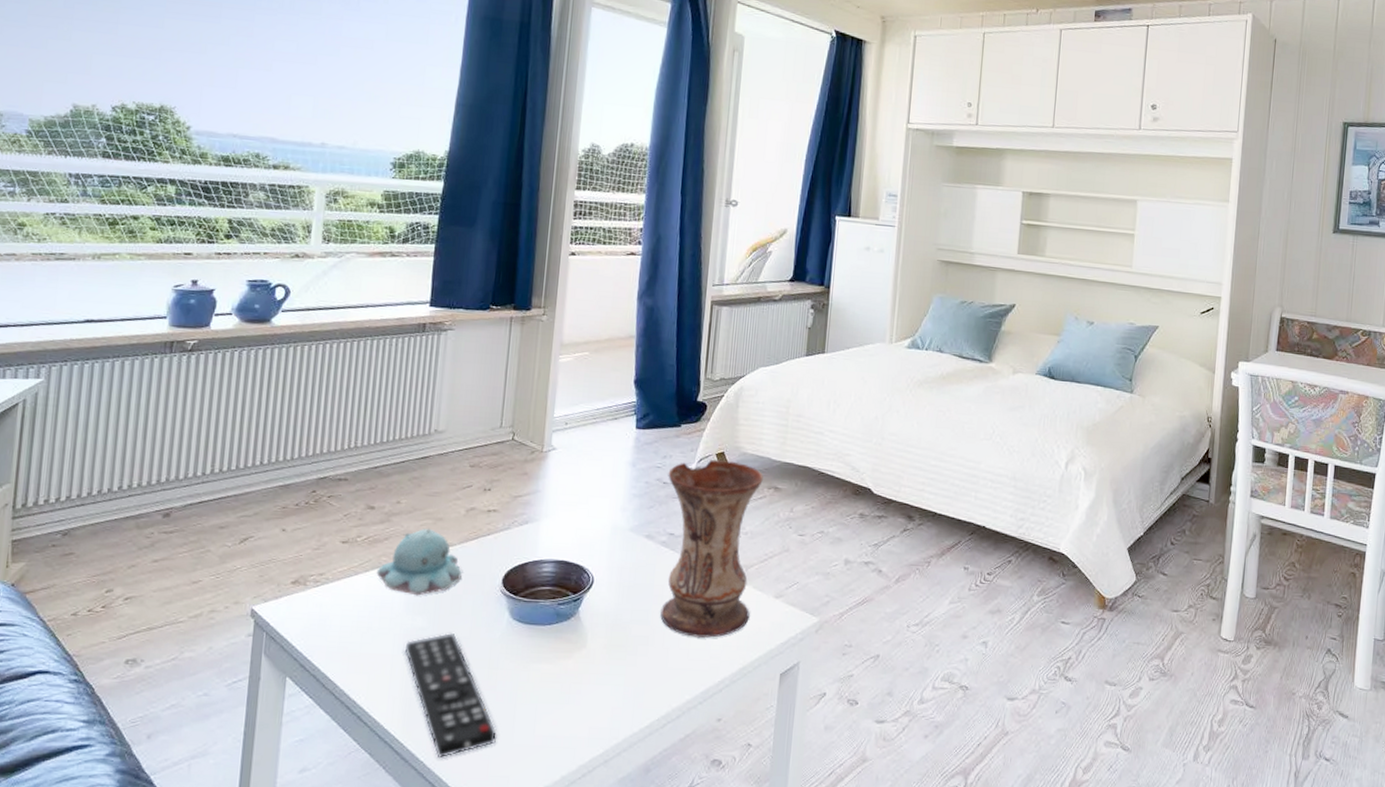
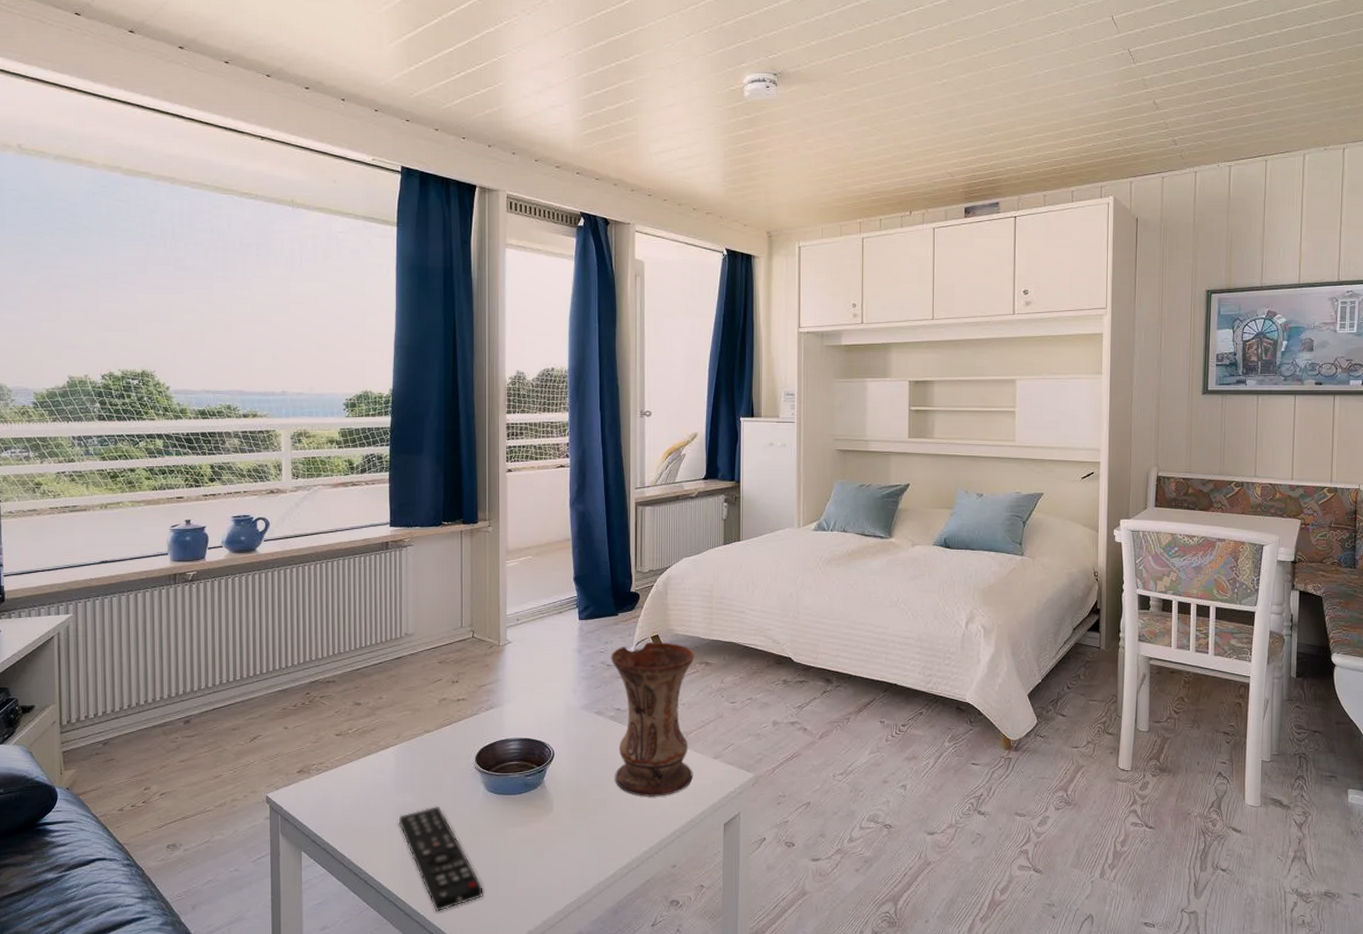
candle: present [376,528,462,596] -> none [368,718,440,776]

